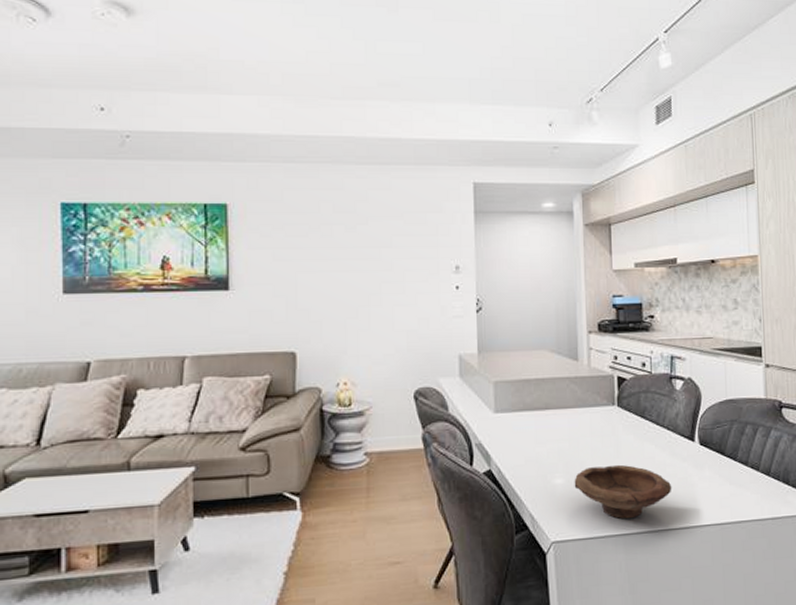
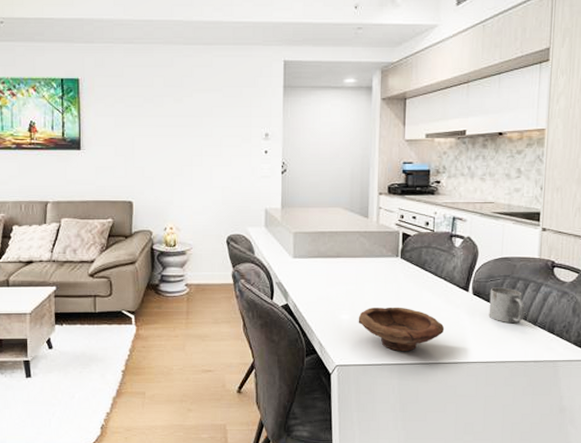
mug: none [717,434,757,476] -> present [488,287,525,324]

